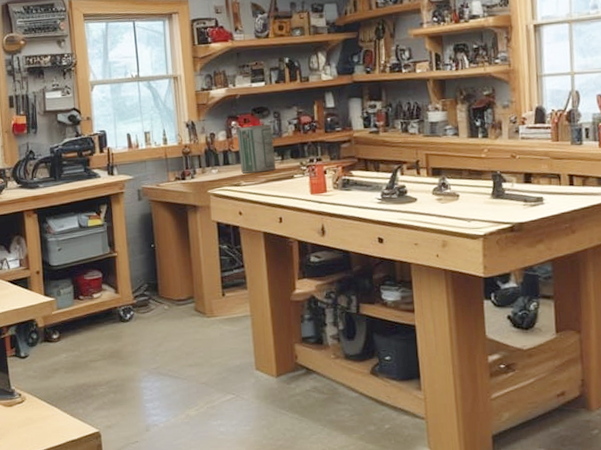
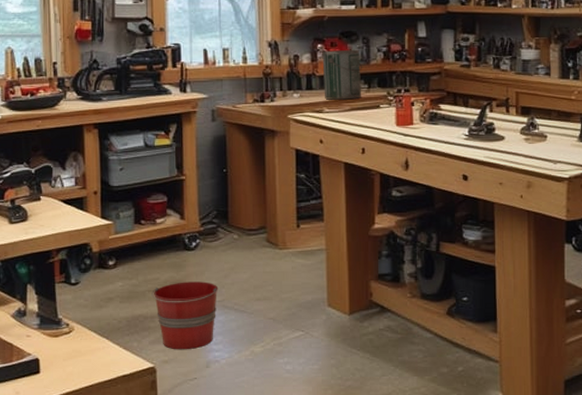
bucket: none [93,350,153,416] -> present [152,281,219,350]

